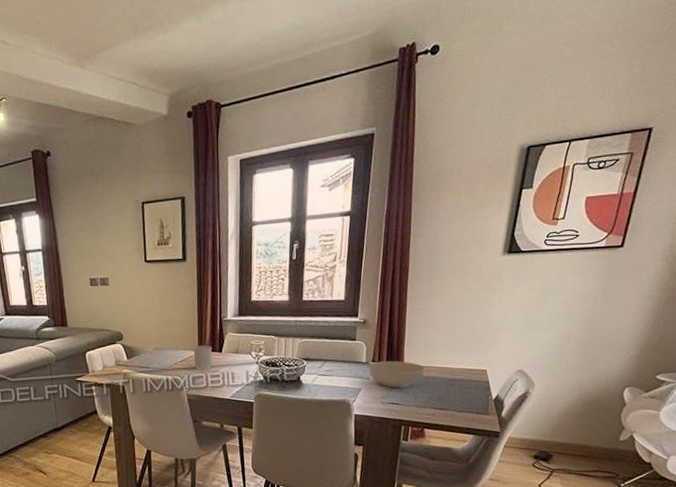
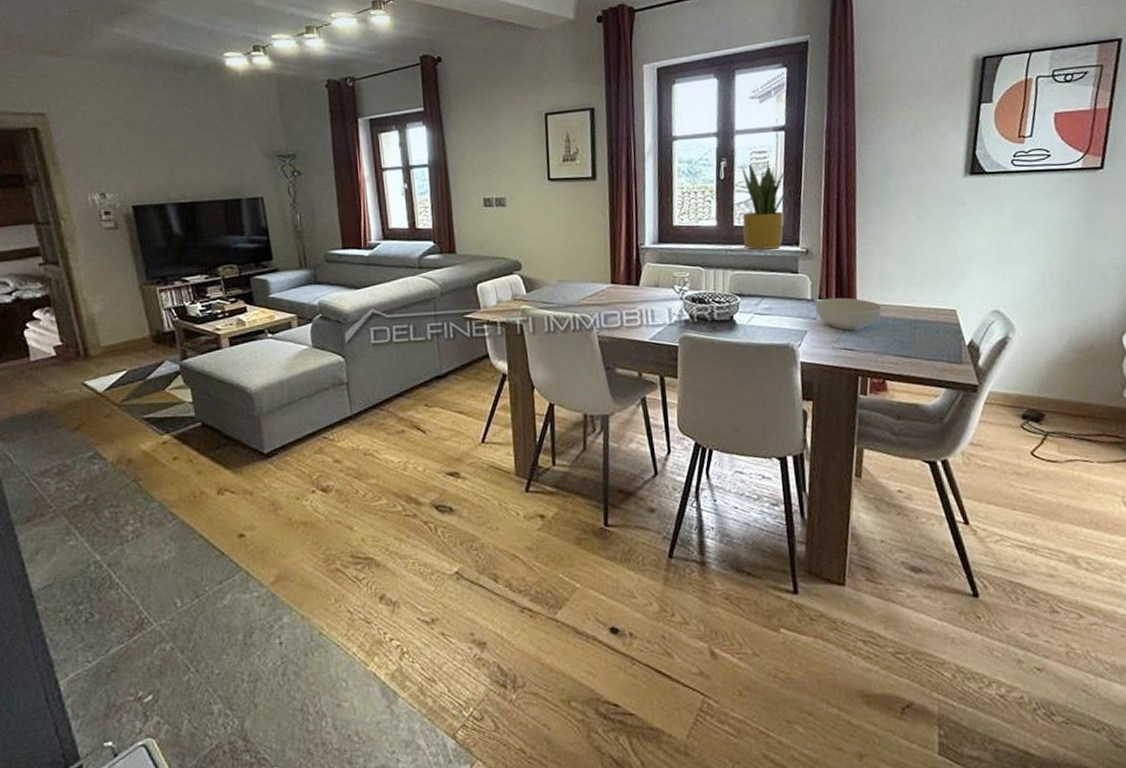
candle holder: present [193,345,213,371] -> none [605,277,628,307]
planter: none [310,242,354,321] -> present [741,160,792,250]

